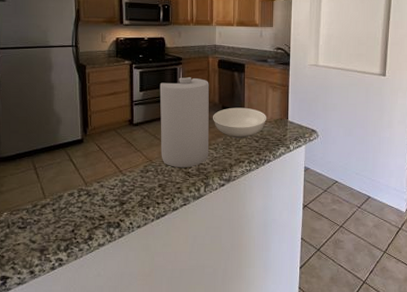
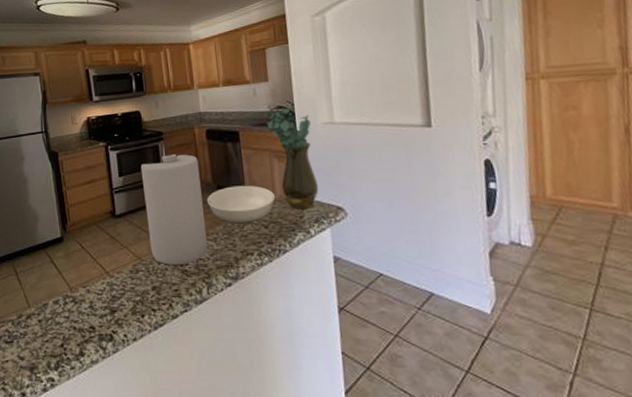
vase: none [268,46,301,130] -> present [267,105,319,210]

